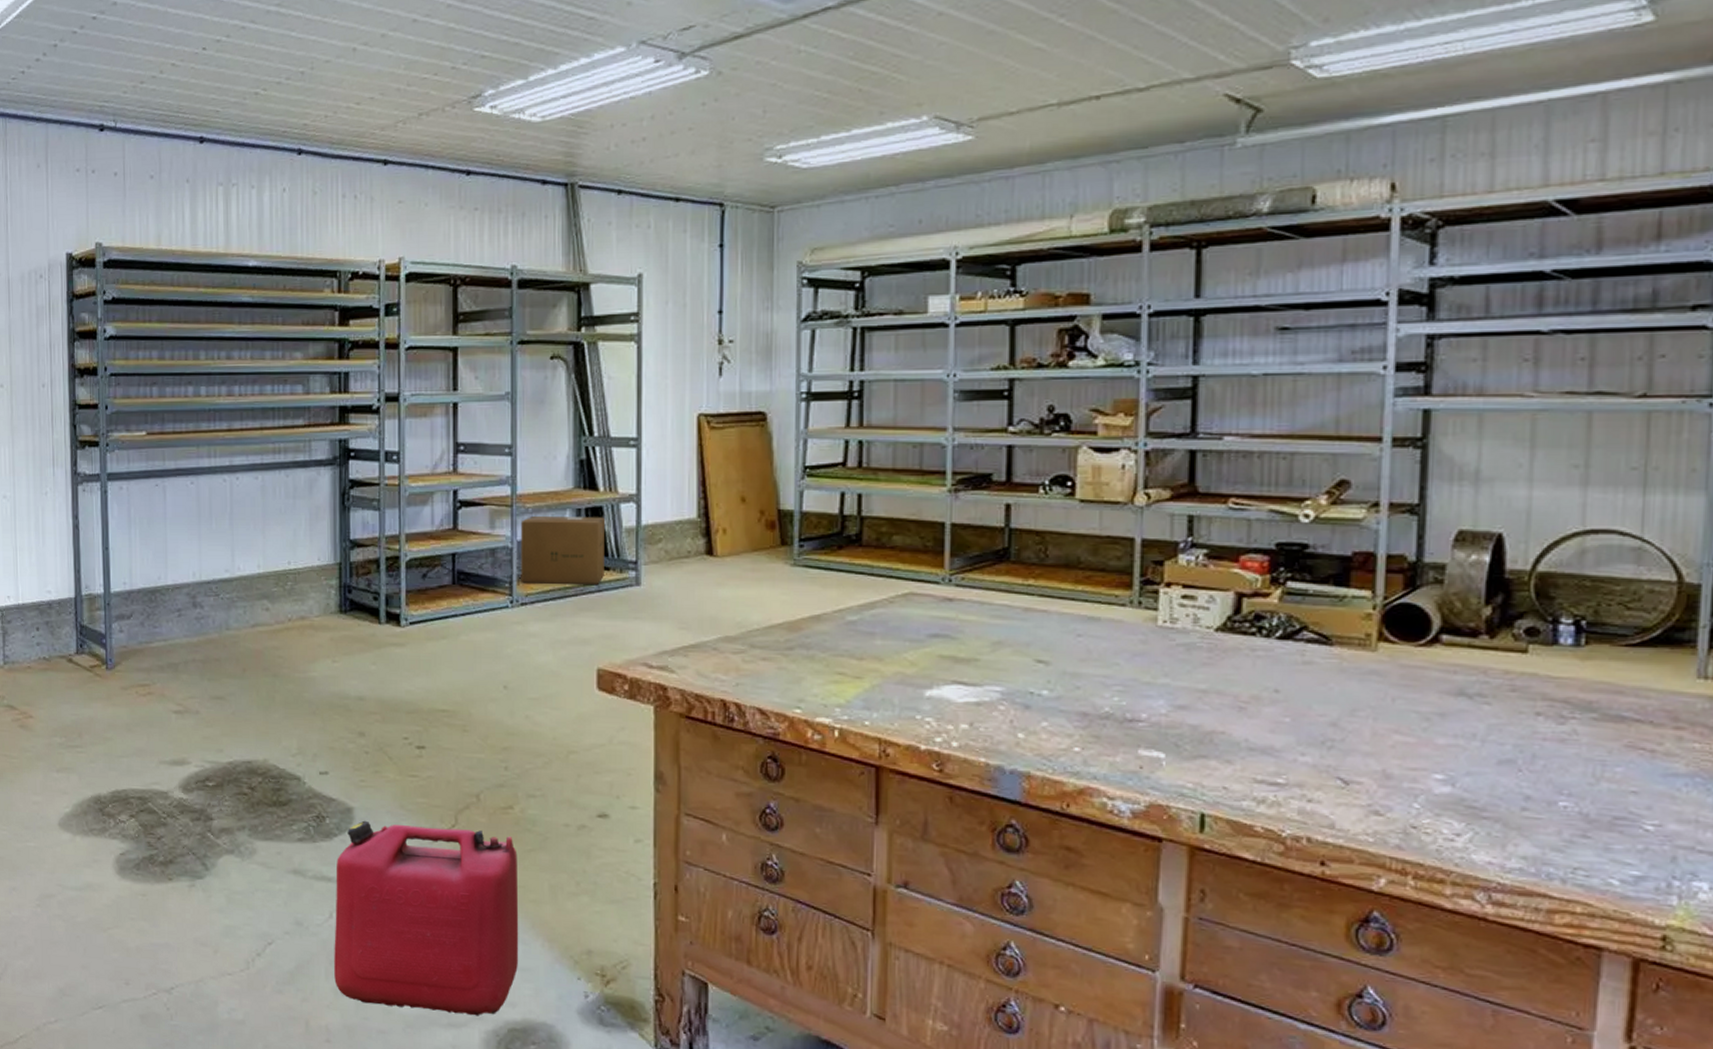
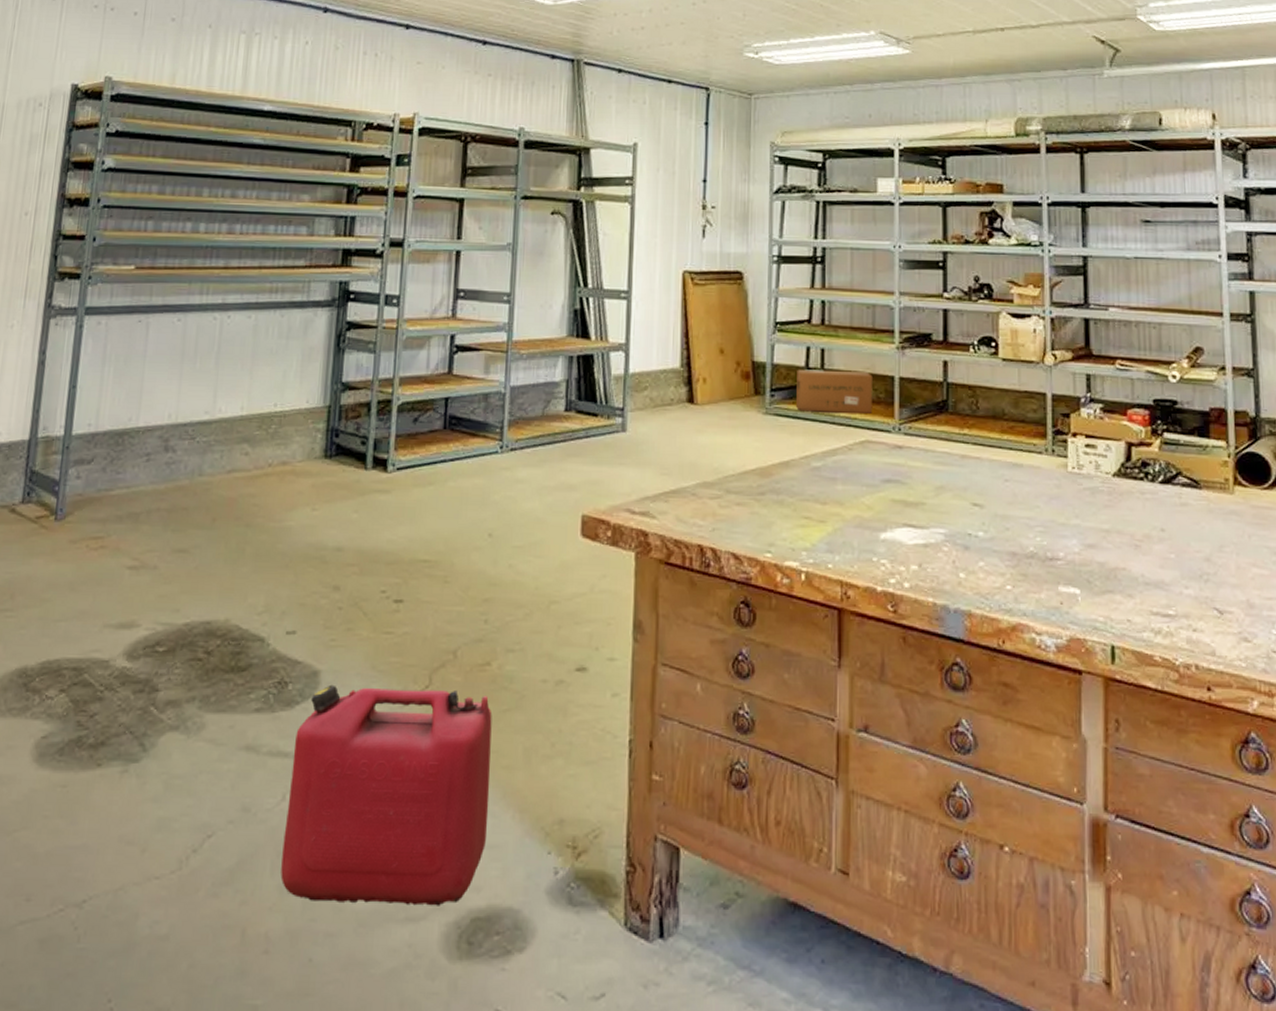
box: present [520,517,604,584] -> none [511,363,595,430]
box: none [829,517,919,564] -> present [796,369,873,413]

